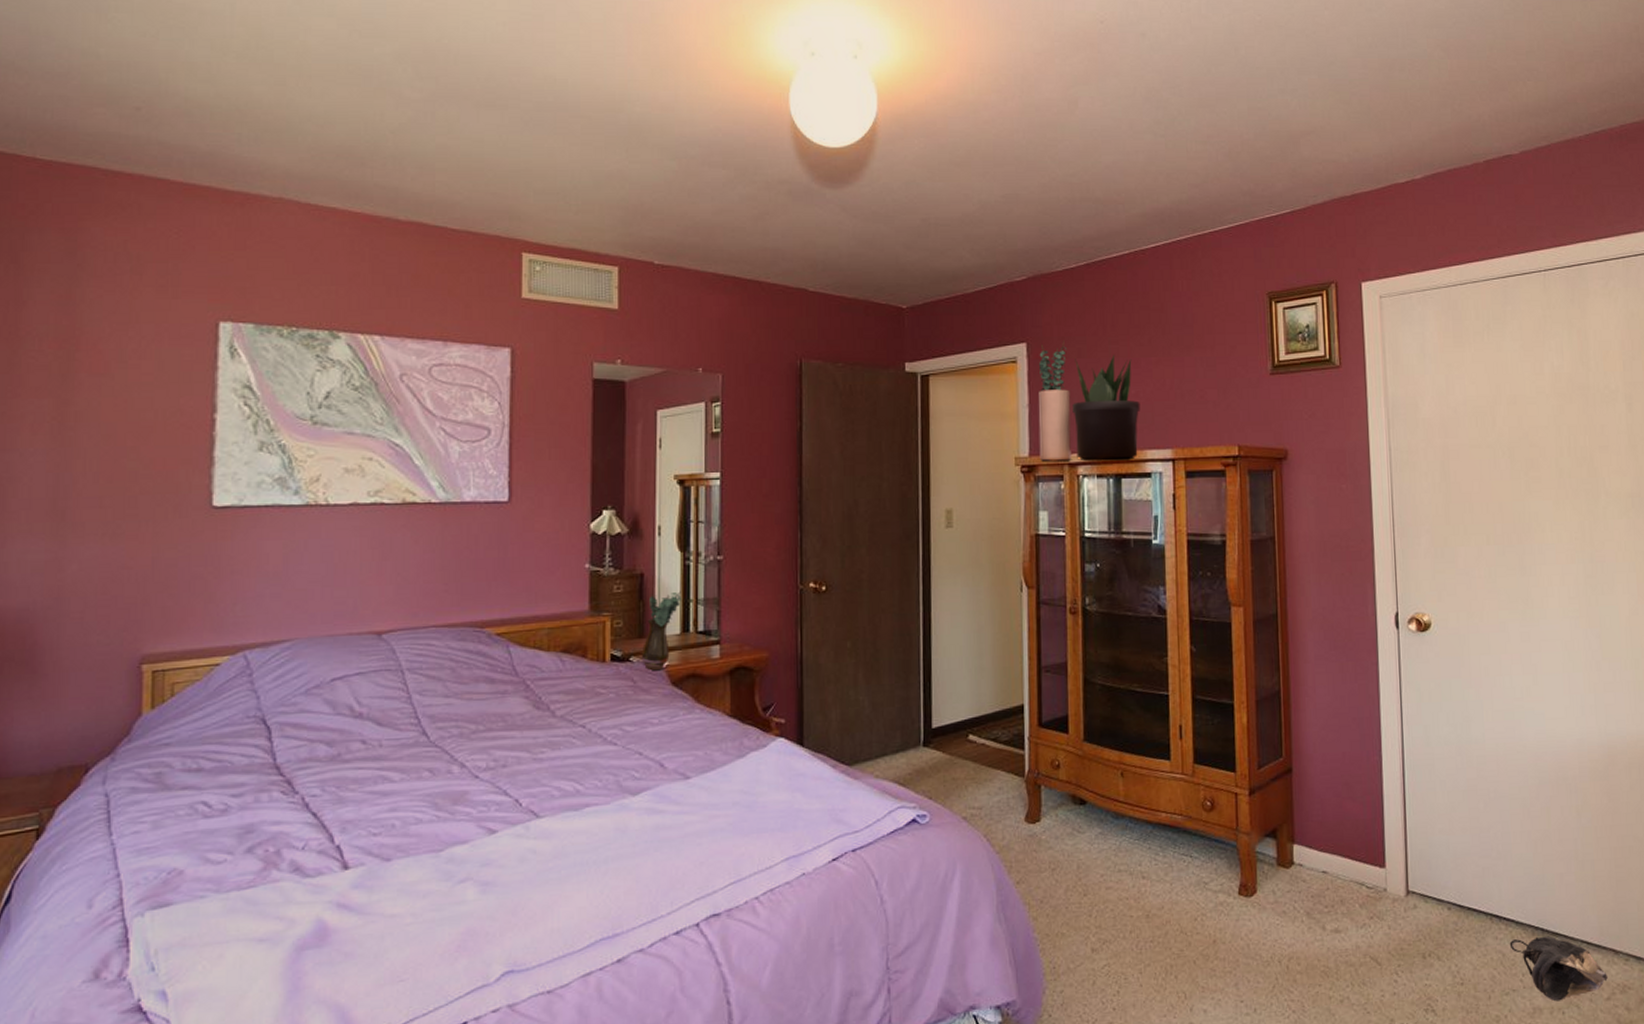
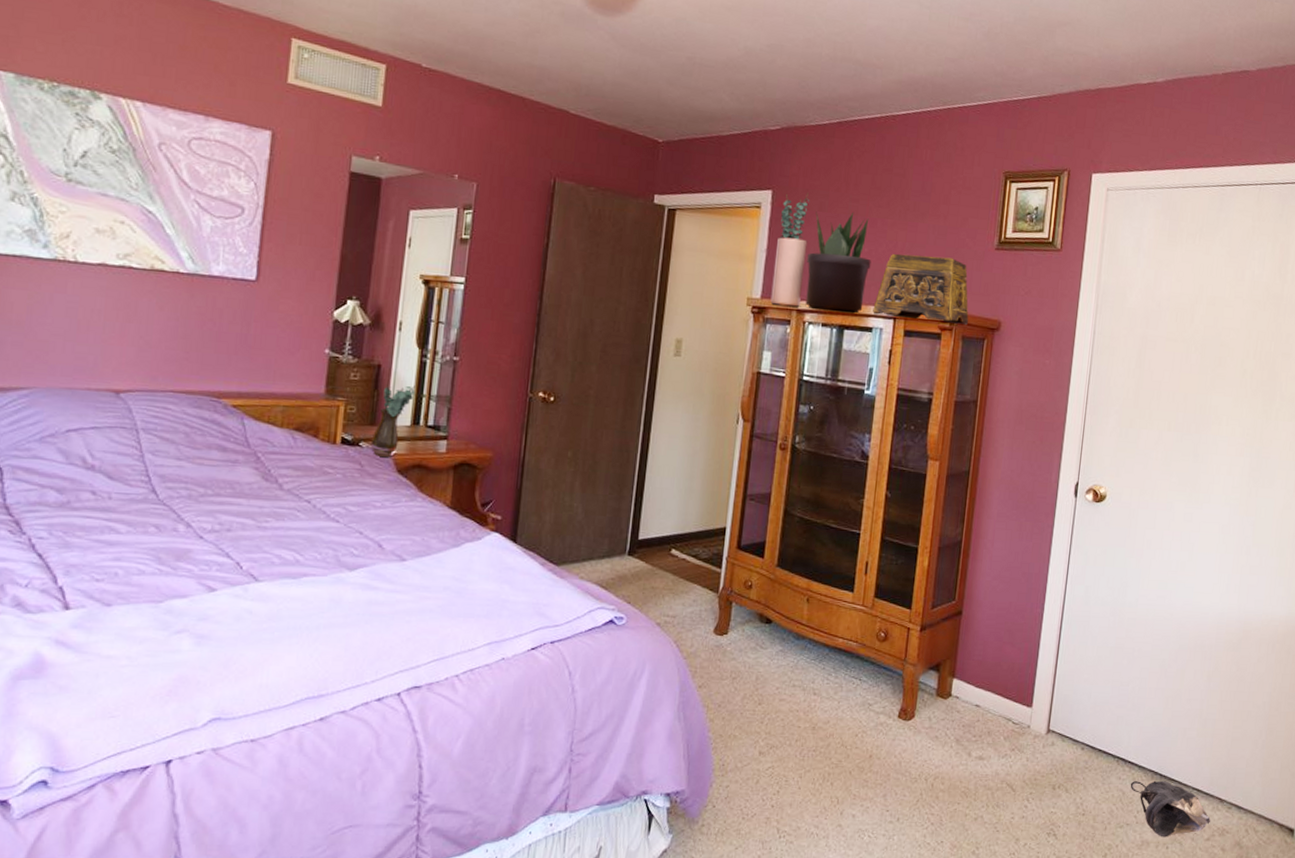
decorative box: none [1149,389,1253,459] -> present [873,253,969,326]

